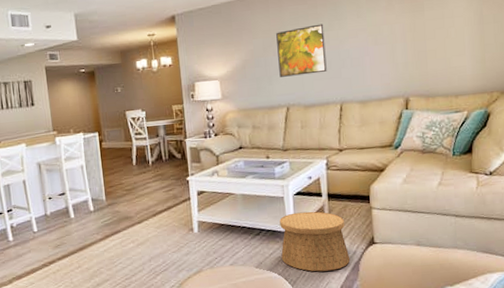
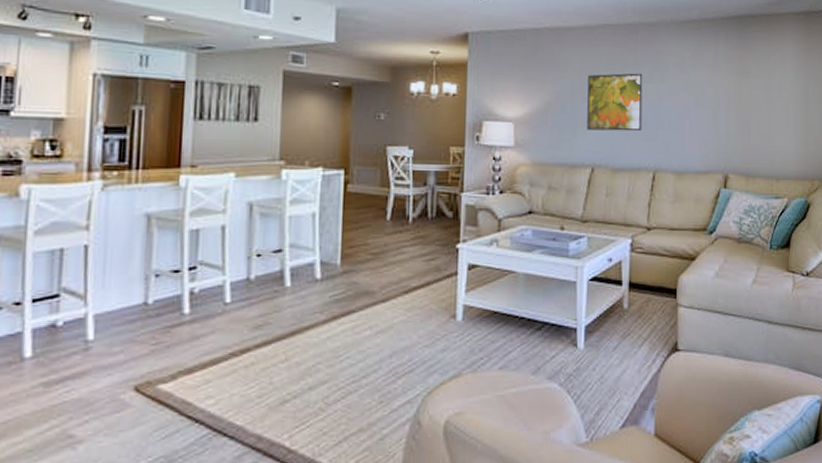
basket: present [279,211,350,272] -> none [565,303,648,384]

